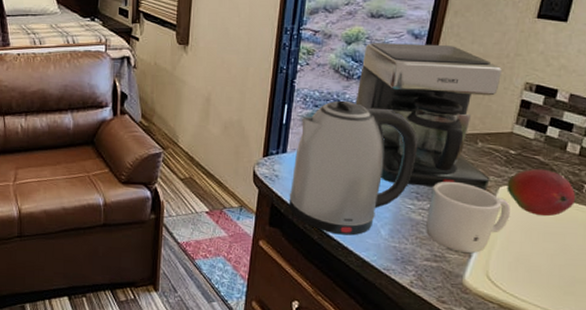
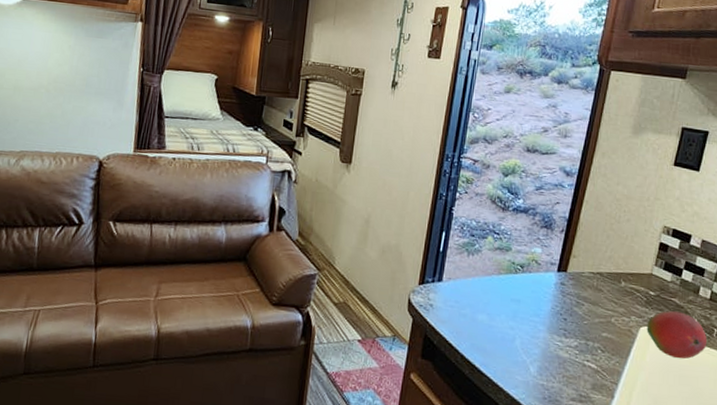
kettle: present [288,100,418,236] -> none [441,231,567,372]
coffee maker: present [355,43,503,190] -> none [510,176,644,330]
mug: present [426,181,510,254] -> none [572,319,650,395]

